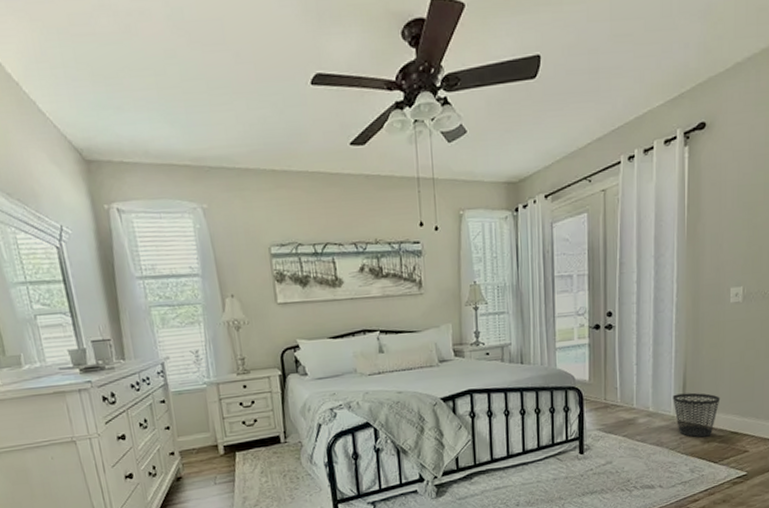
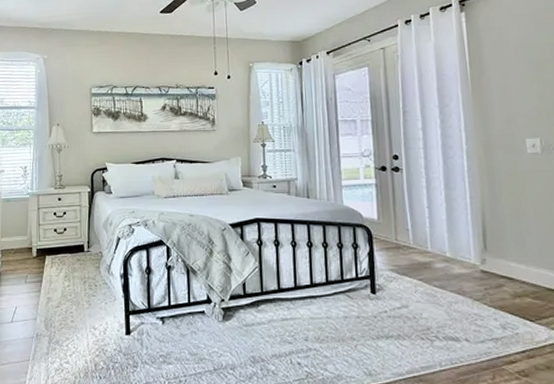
wastebasket: present [673,392,720,438] -> none [472,241,529,291]

